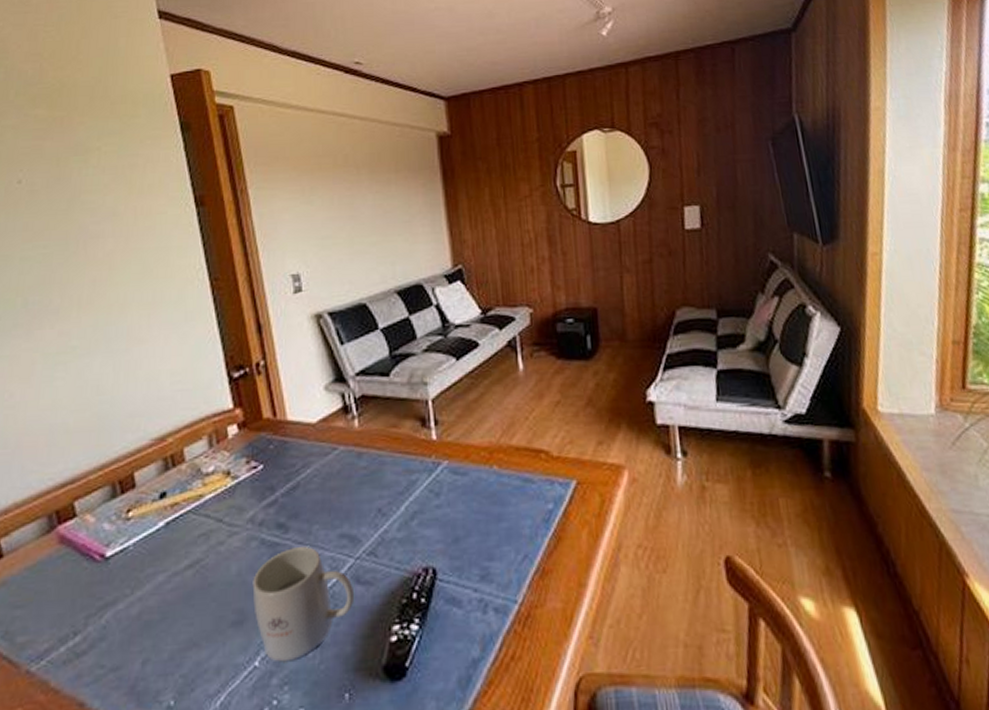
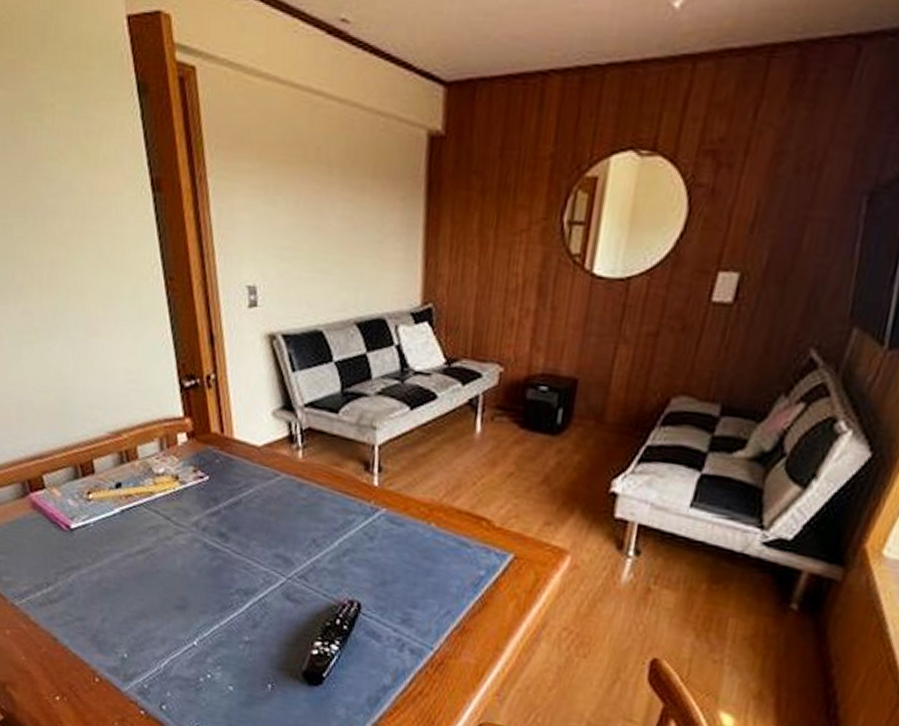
mug: present [252,547,353,663] -> none [194,556,283,649]

